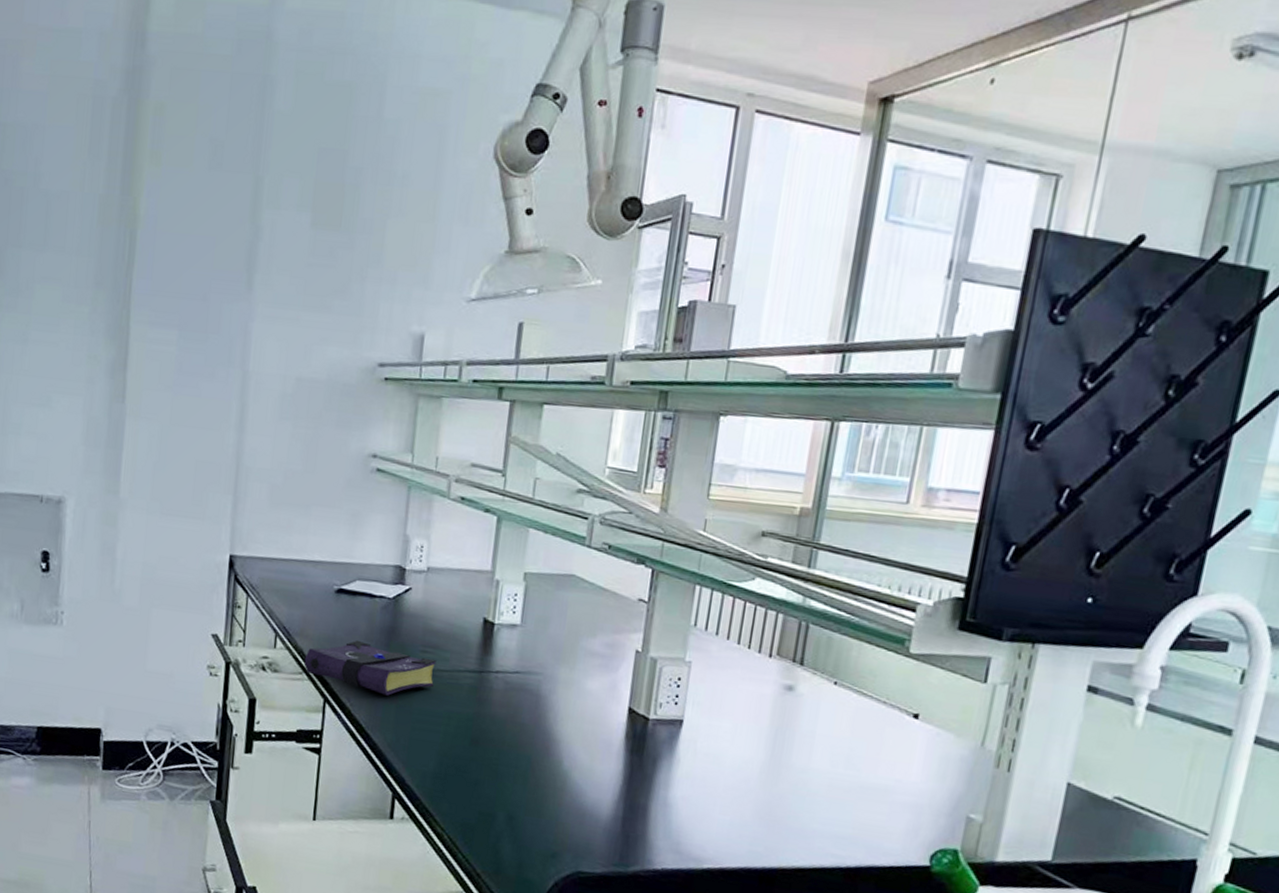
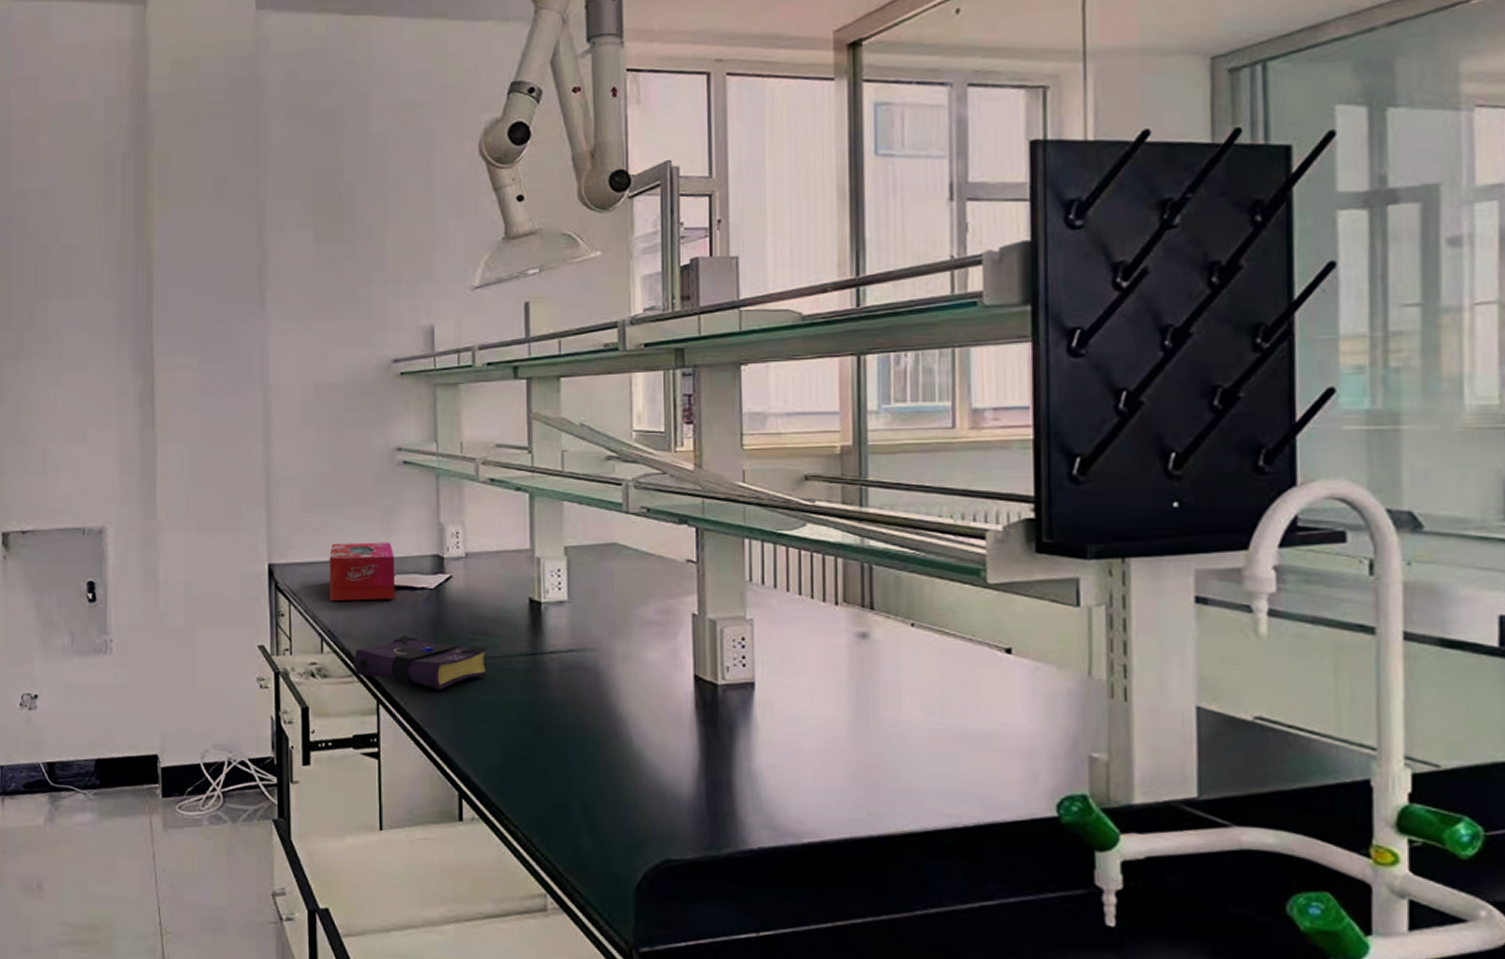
tissue box: none [288,542,357,605] -> present [329,542,395,601]

